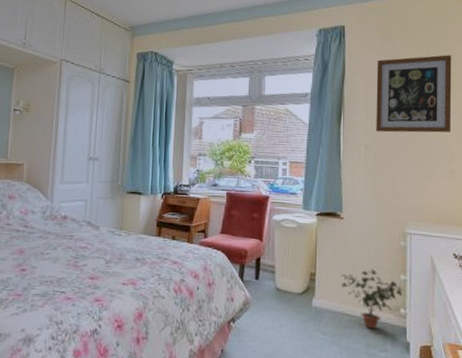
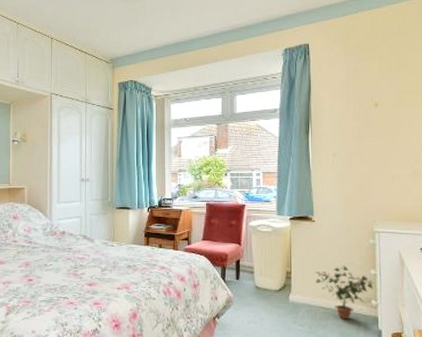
wall art: present [376,55,452,133] -> none [341,64,414,140]

